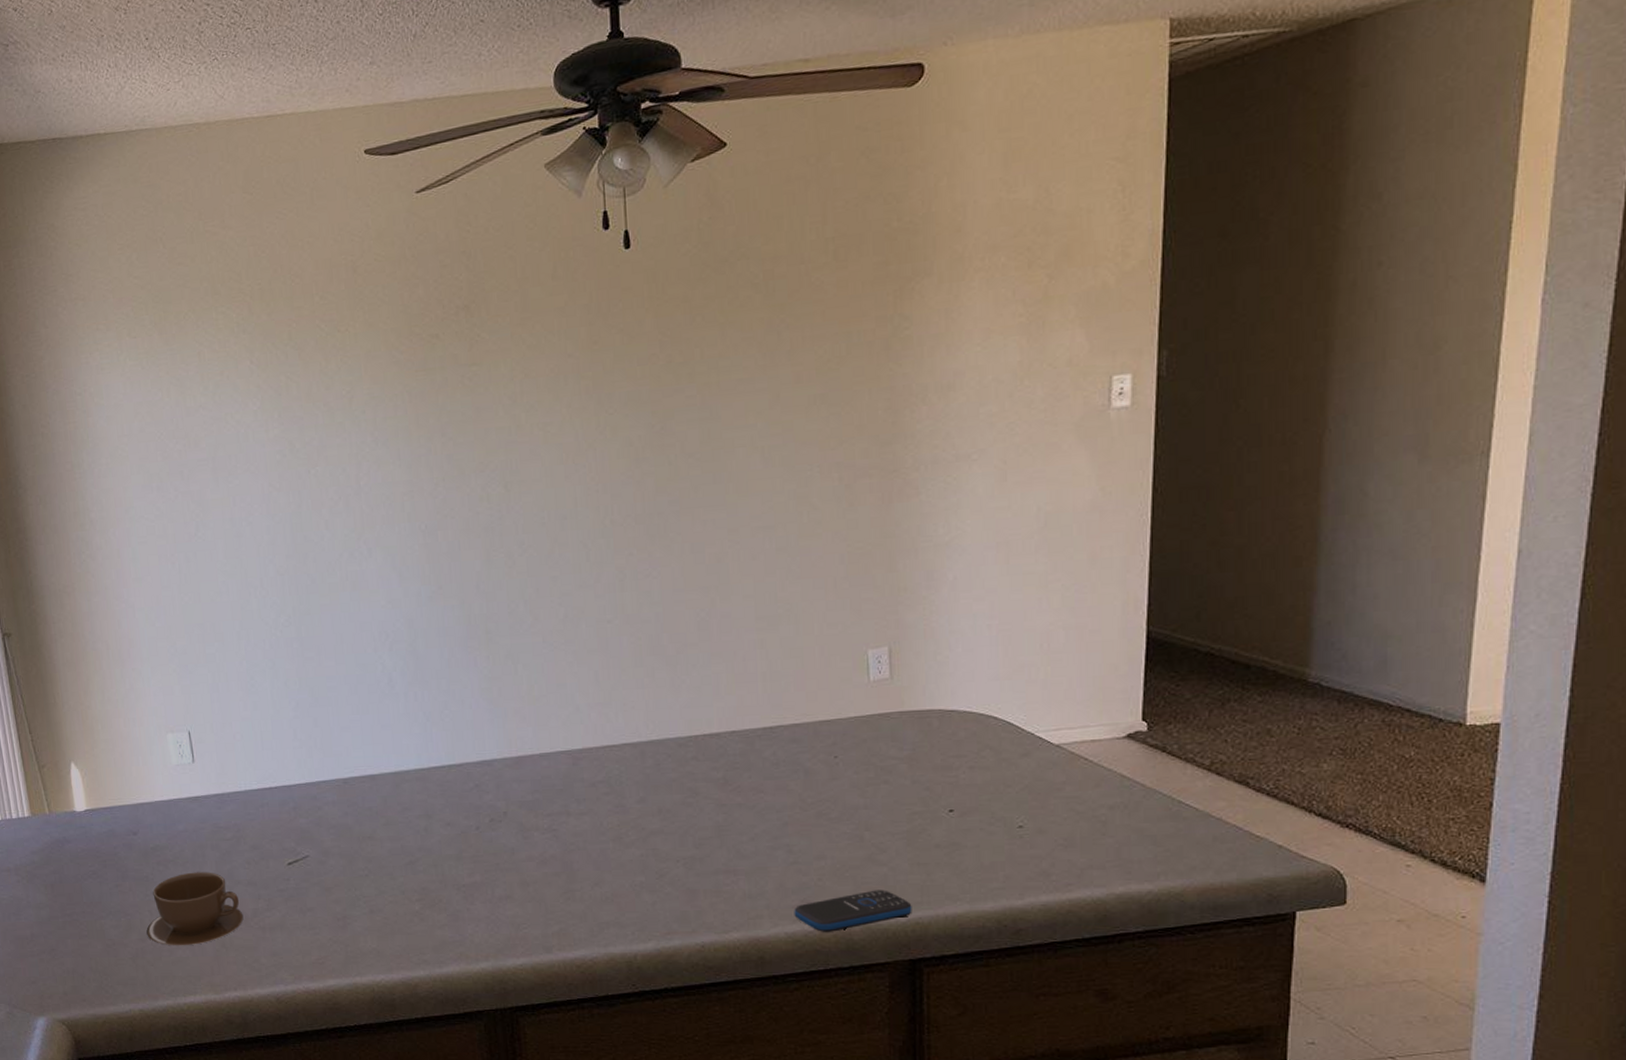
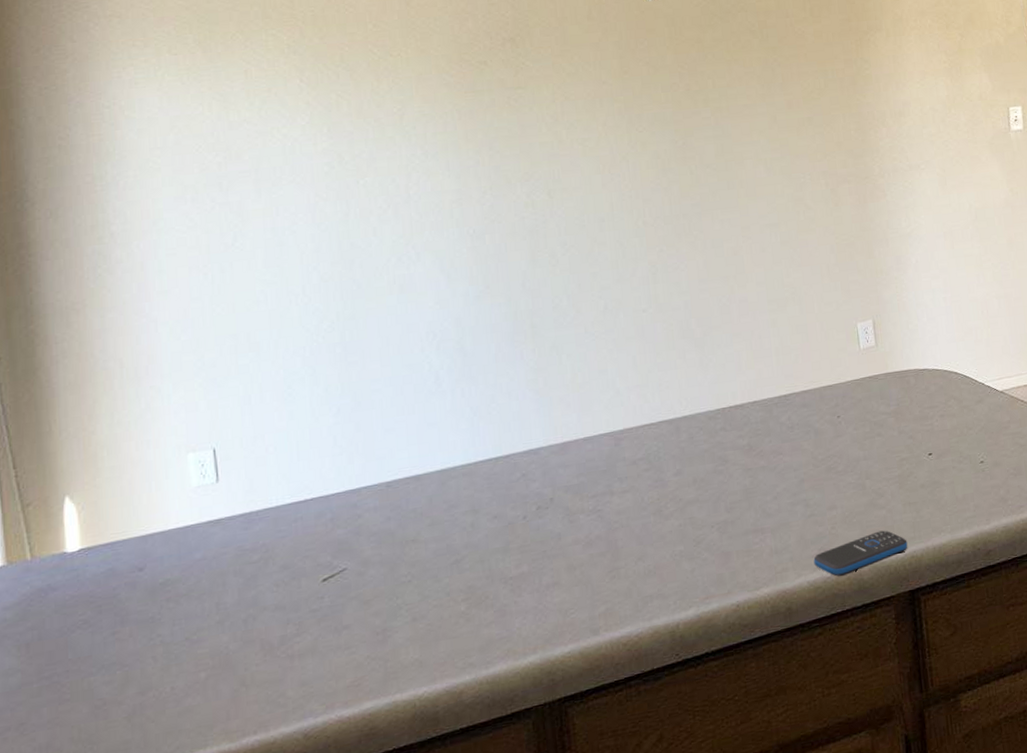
teacup: present [146,872,244,946] -> none [148,601,269,695]

